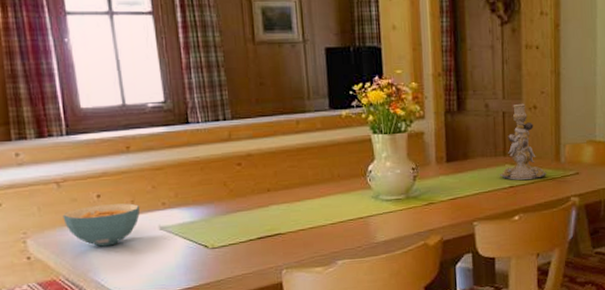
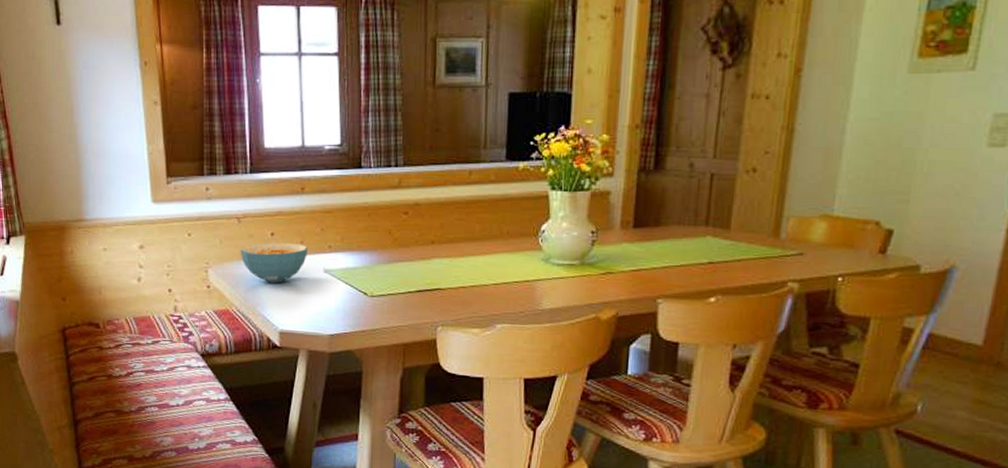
candlestick: present [499,103,547,181] -> none [696,164,760,257]

